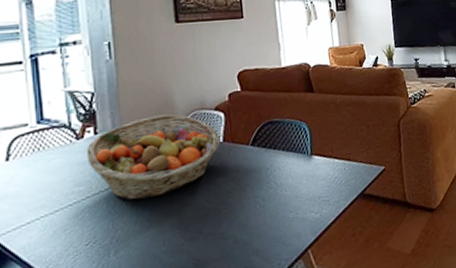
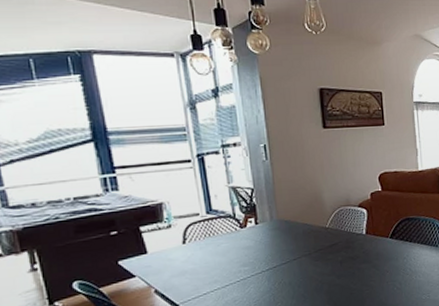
fruit basket: present [86,114,221,201] -> none [249,209,364,280]

